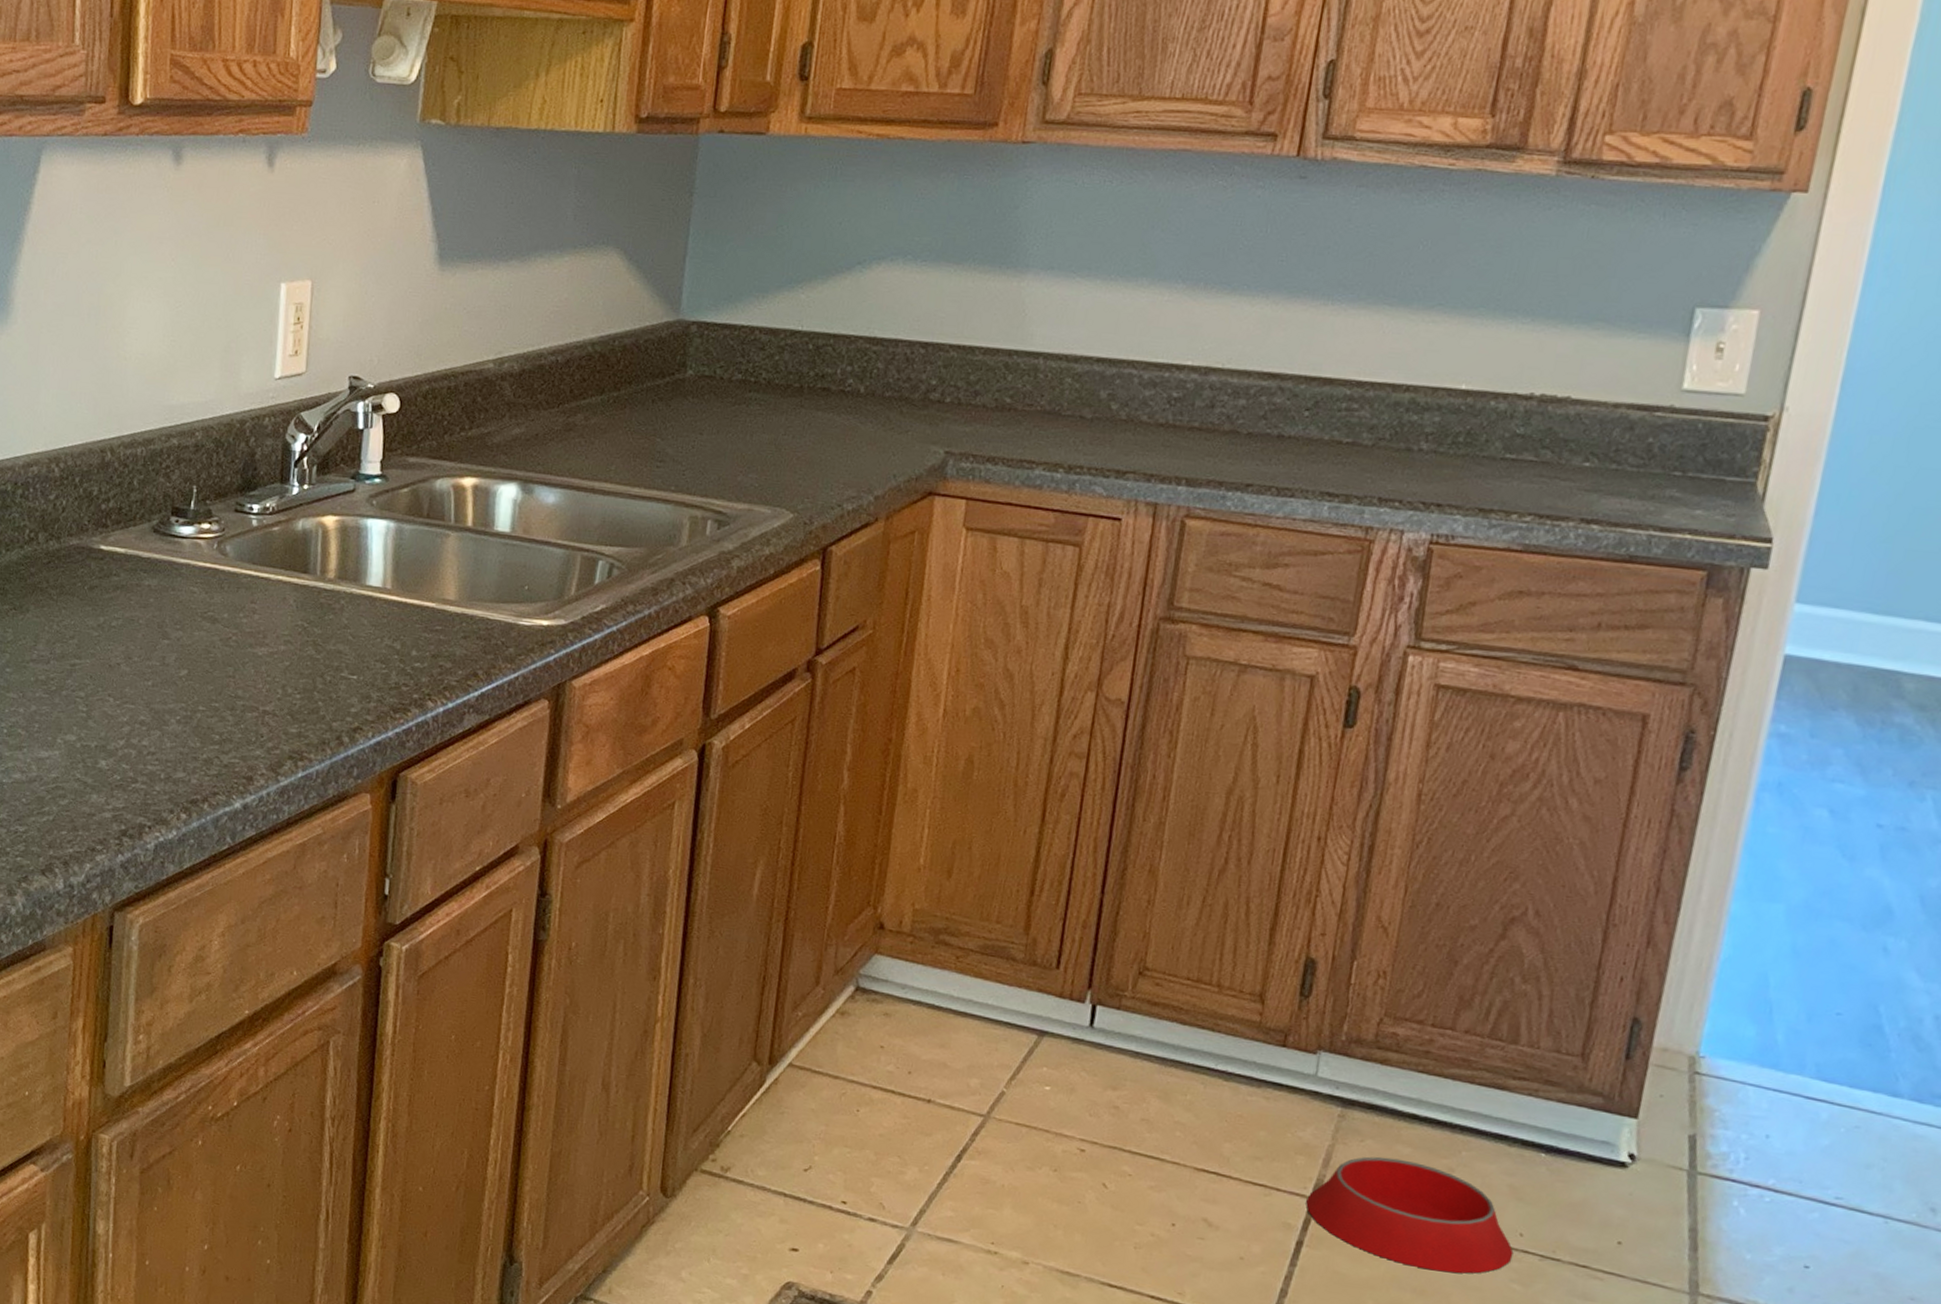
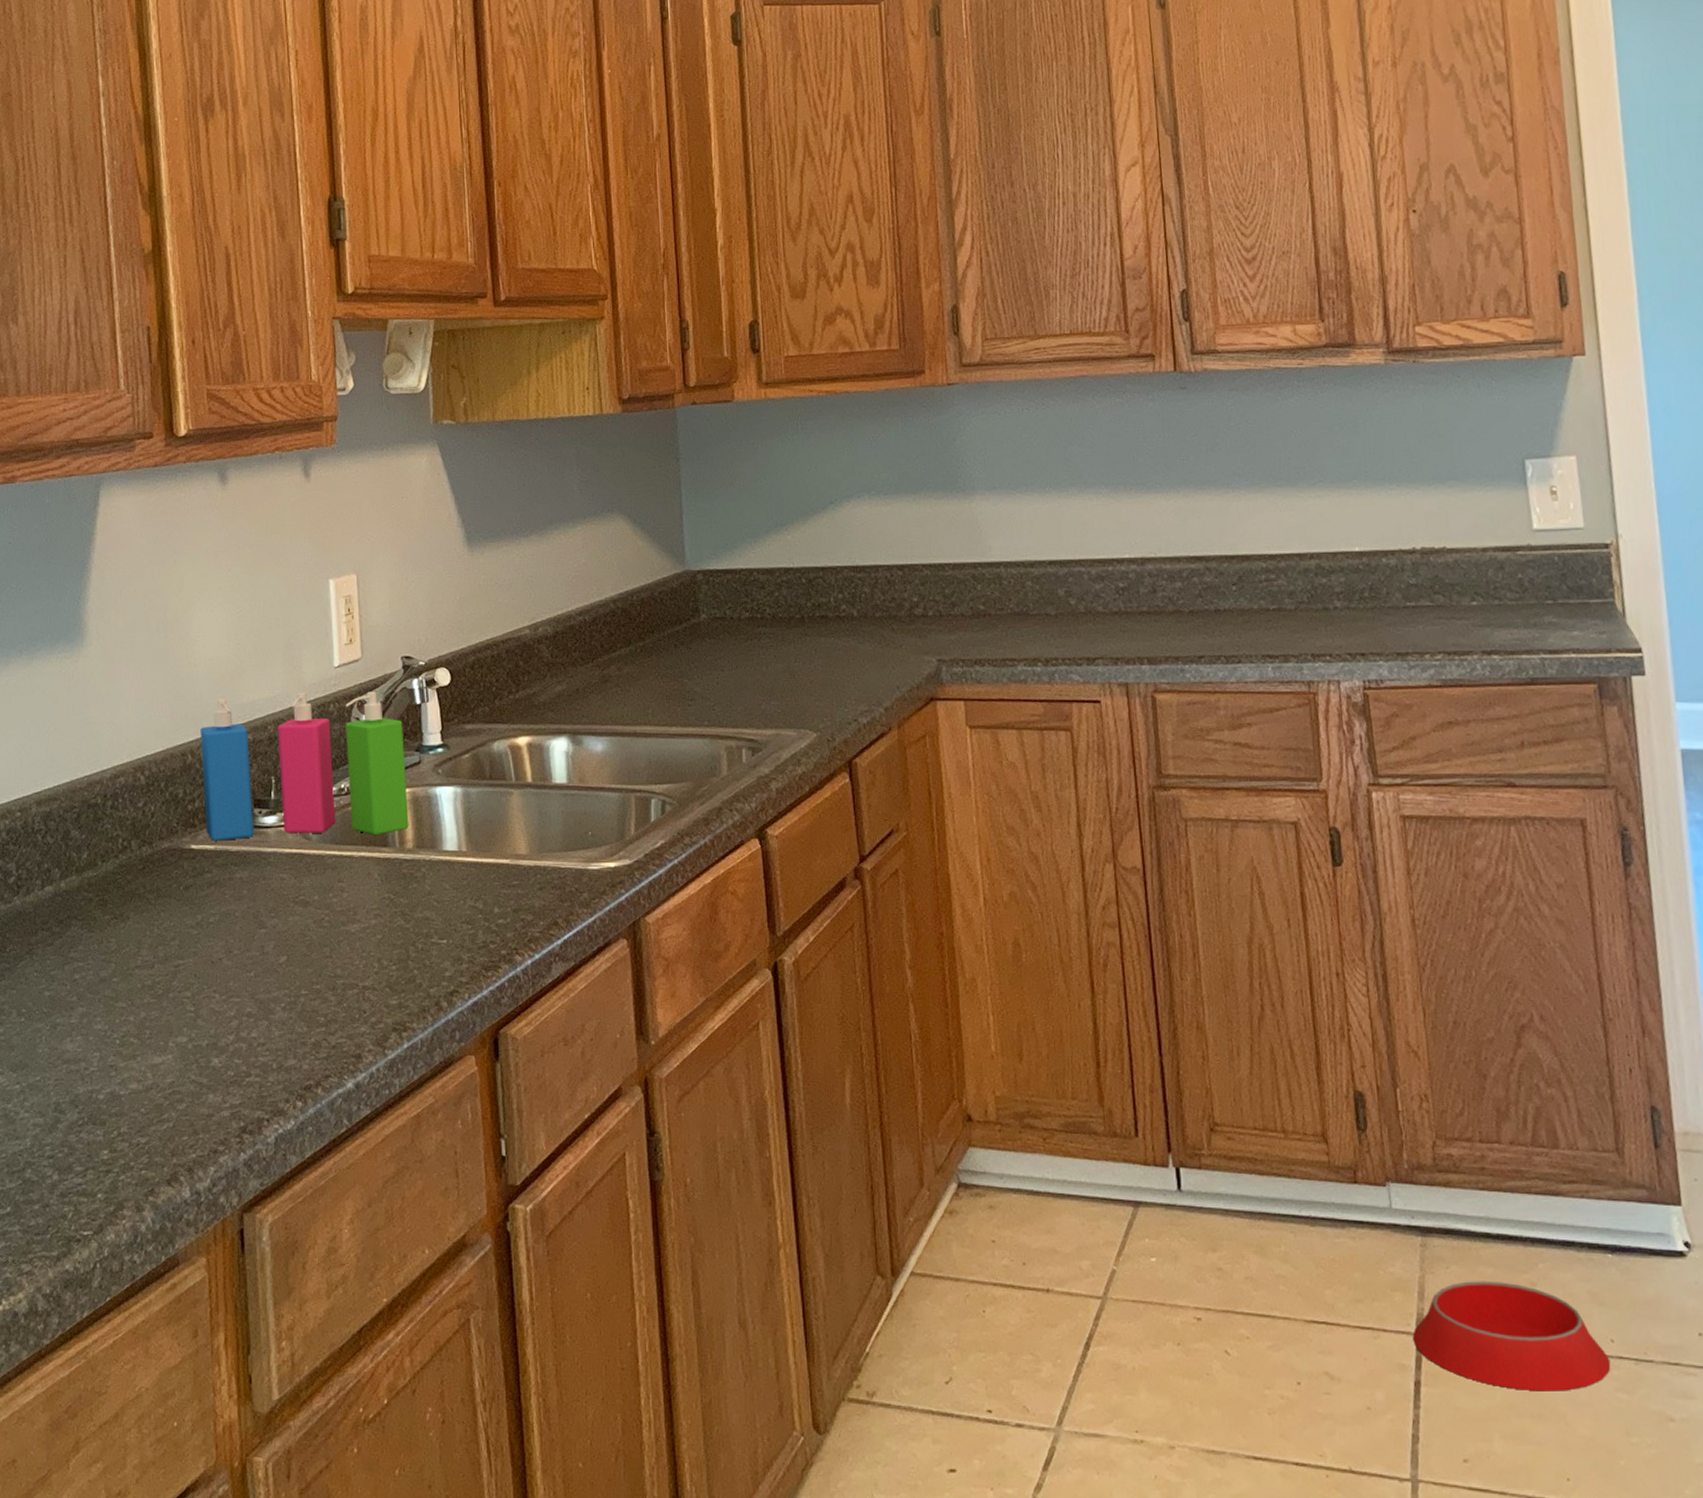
soap dispenser: none [118,396,341,561] -> present [200,691,409,841]

